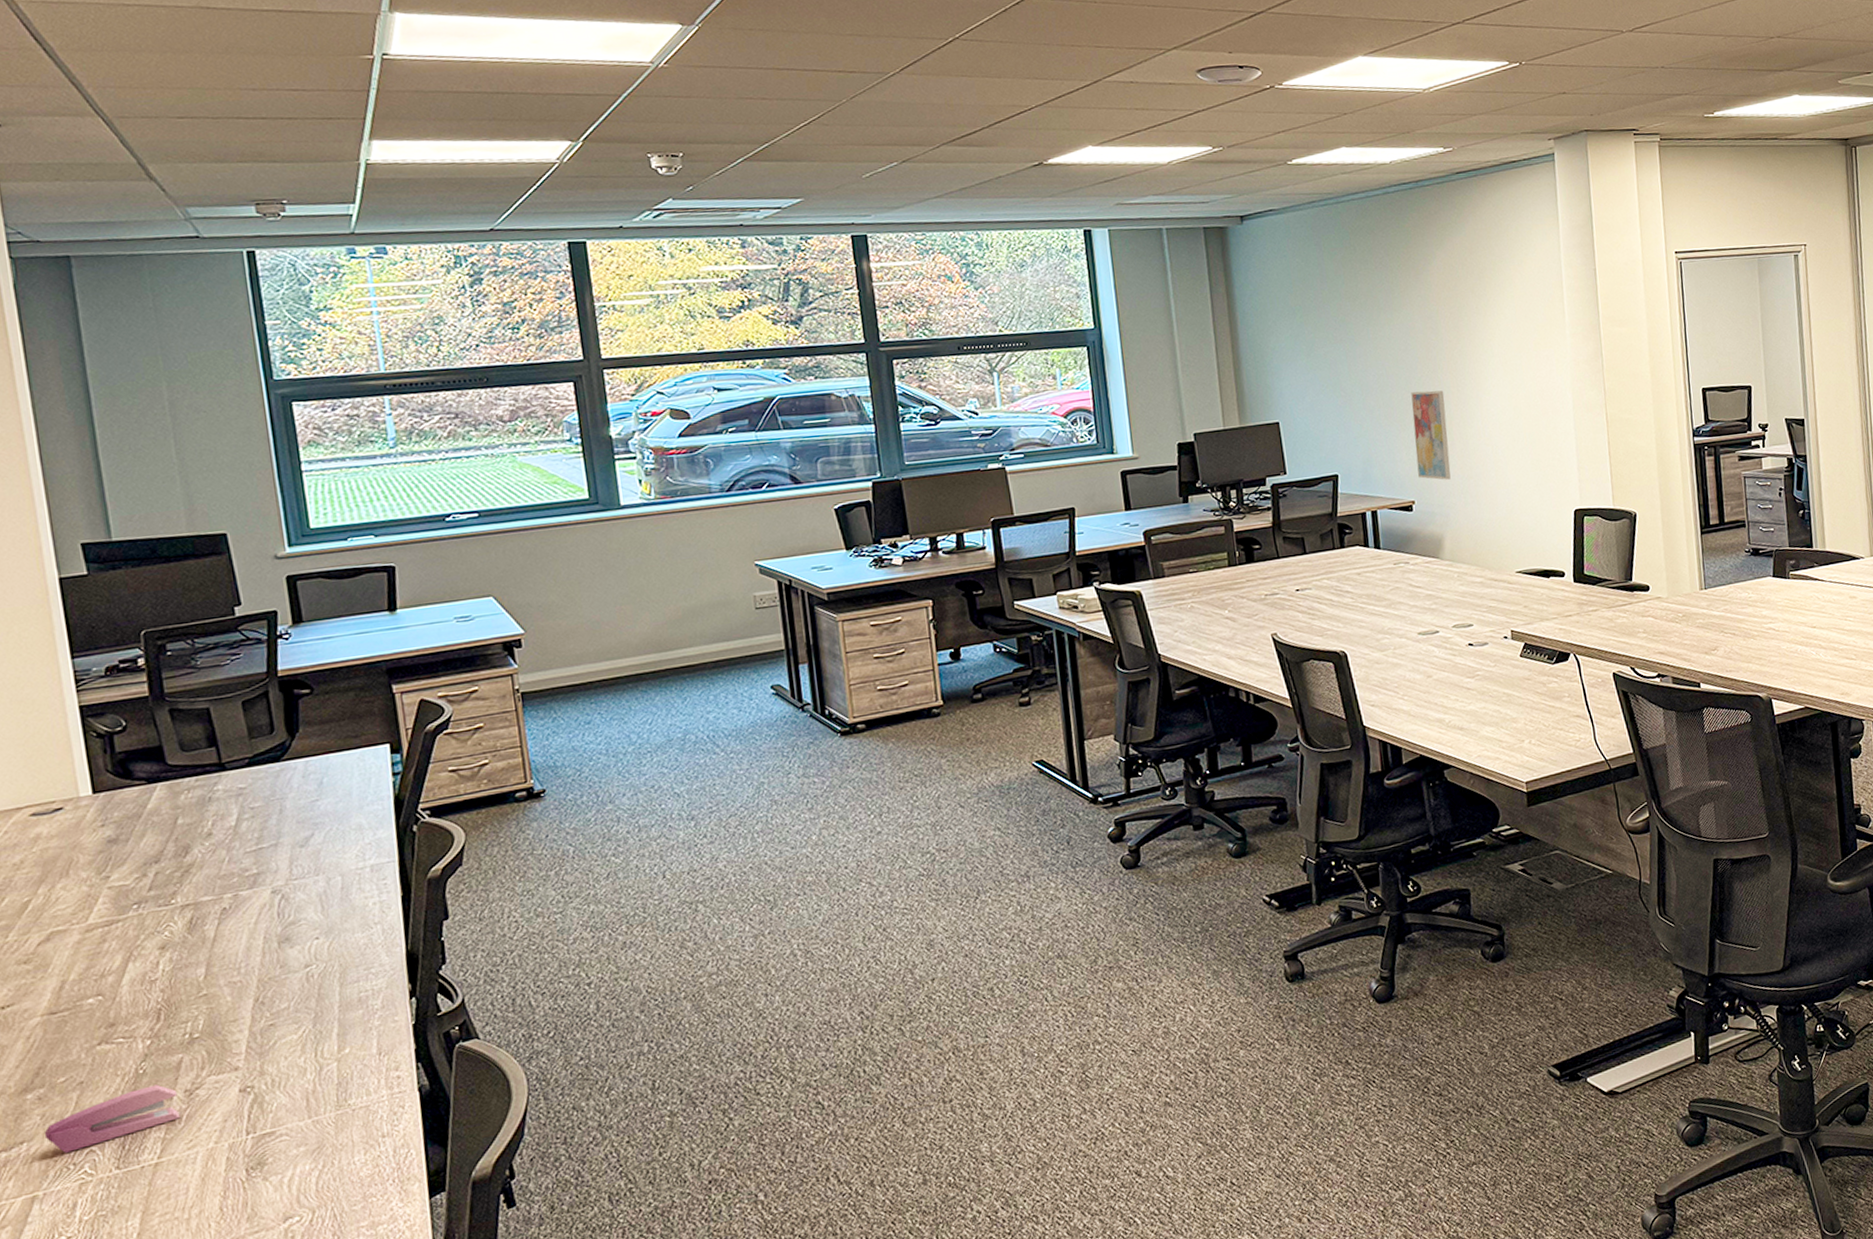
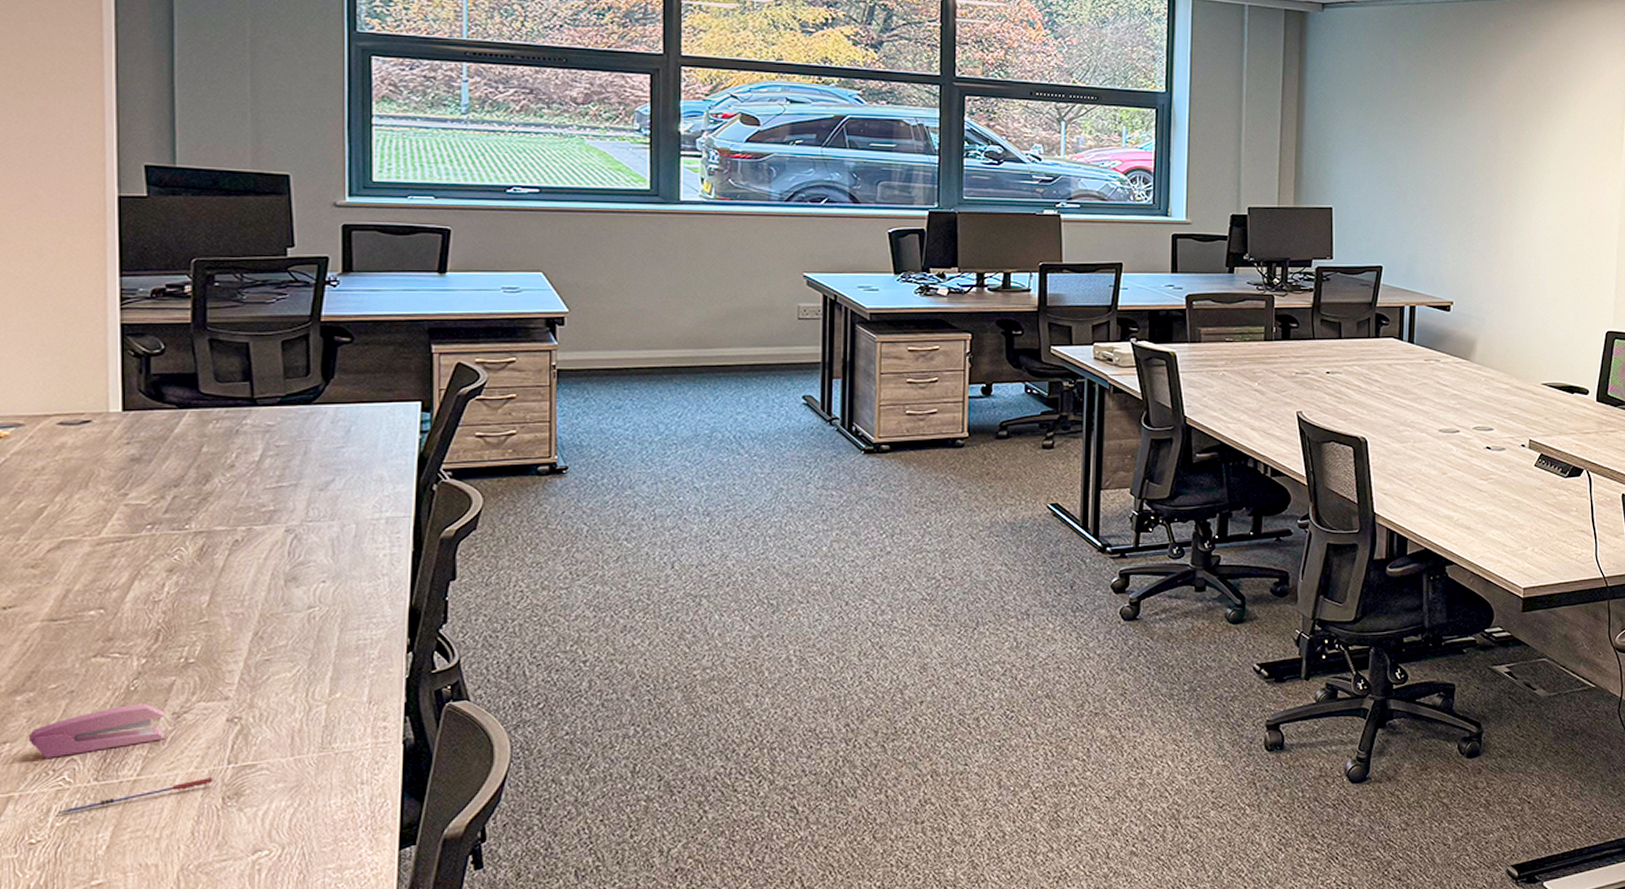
pen: none [83,1149,234,1209] -> present [57,776,213,815]
wall art: present [1411,390,1451,480] -> none [1460,197,1496,286]

